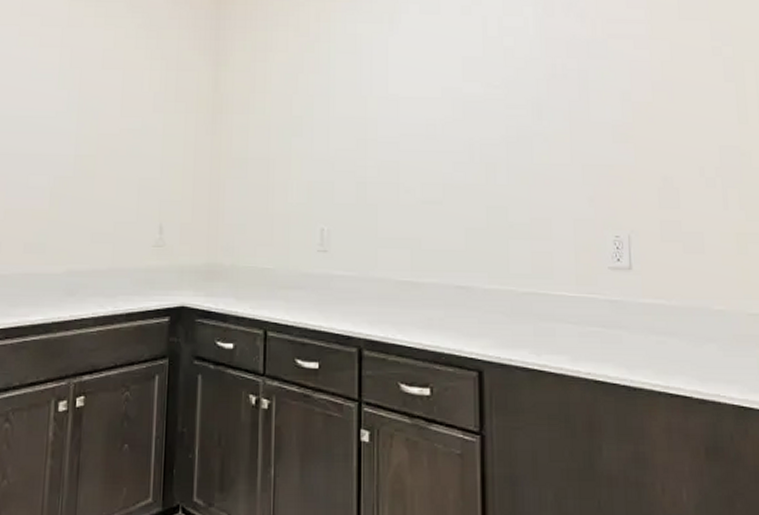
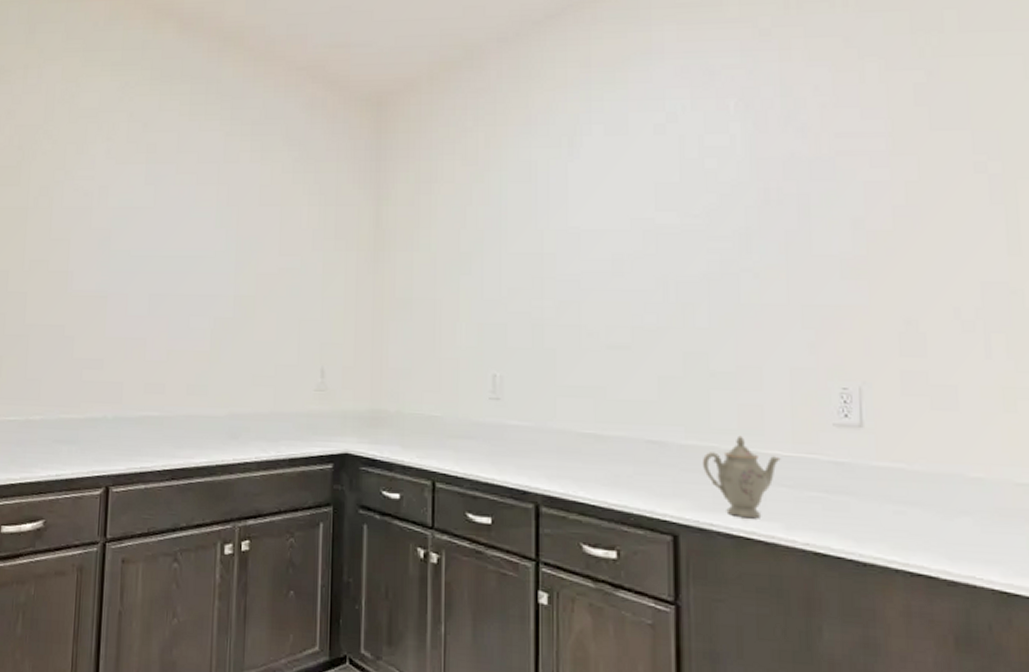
teapot: none [502,279,567,353] -> present [702,435,781,519]

